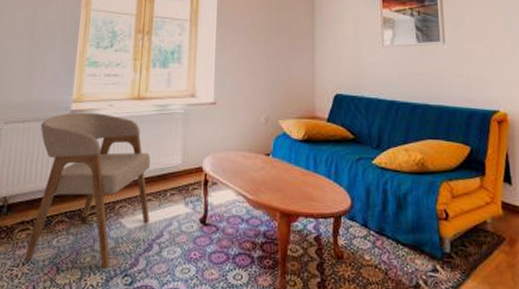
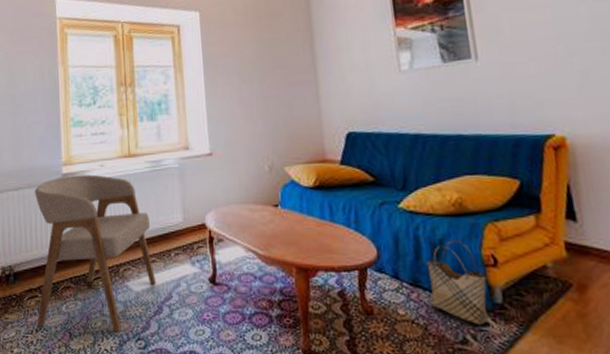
woven basket: none [391,195,439,272] -> present [426,240,489,326]

